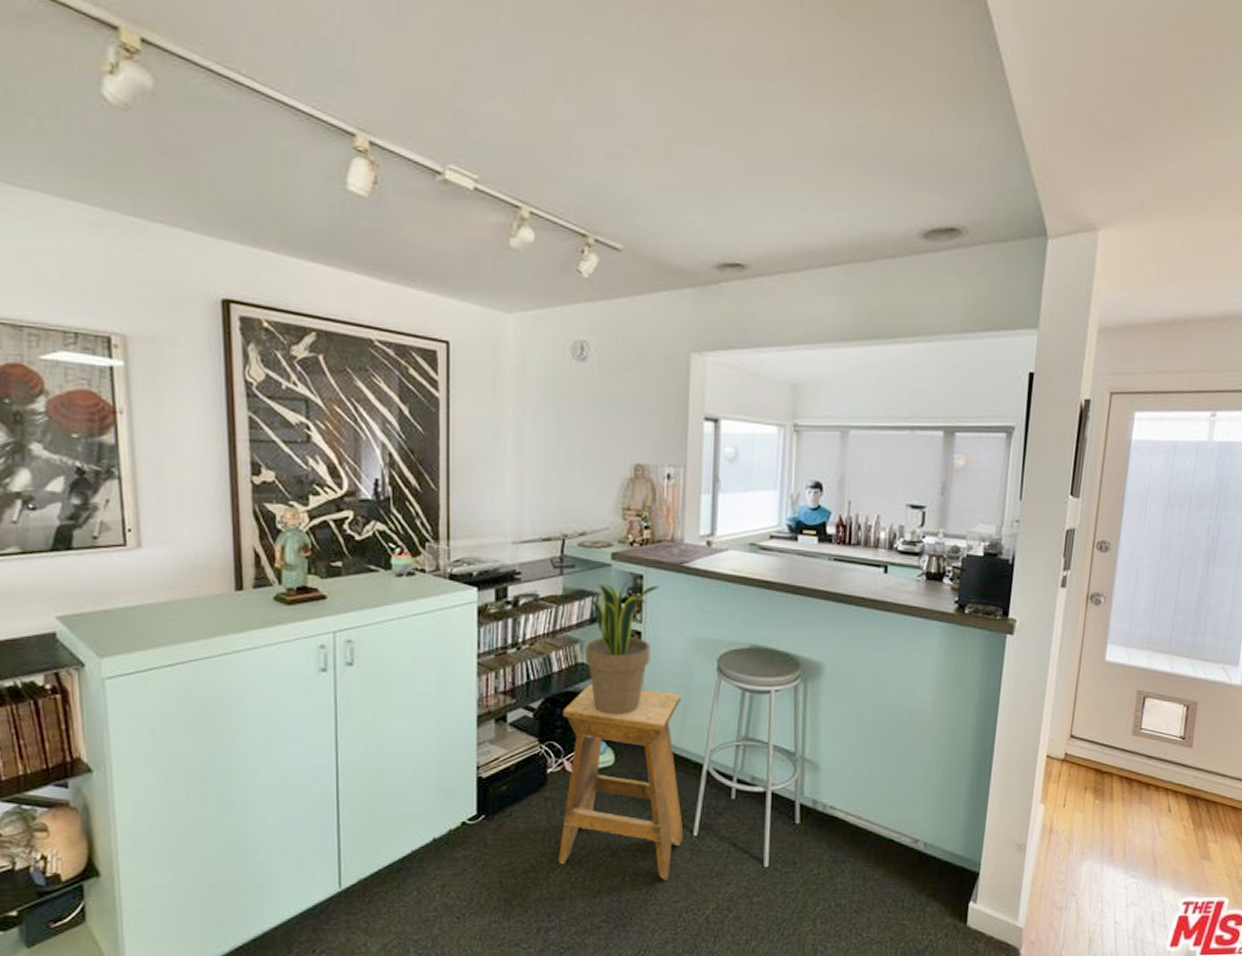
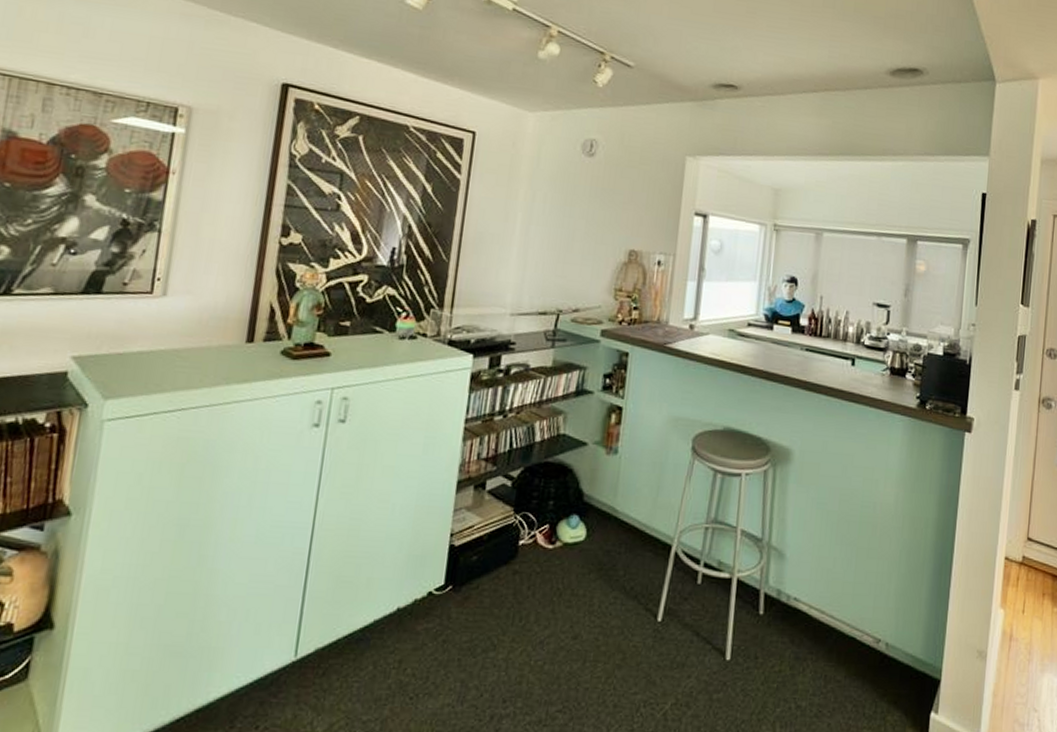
stool: present [558,684,684,882] -> none [520,456,655,670]
potted plant: present [585,582,659,716] -> none [567,358,643,490]

